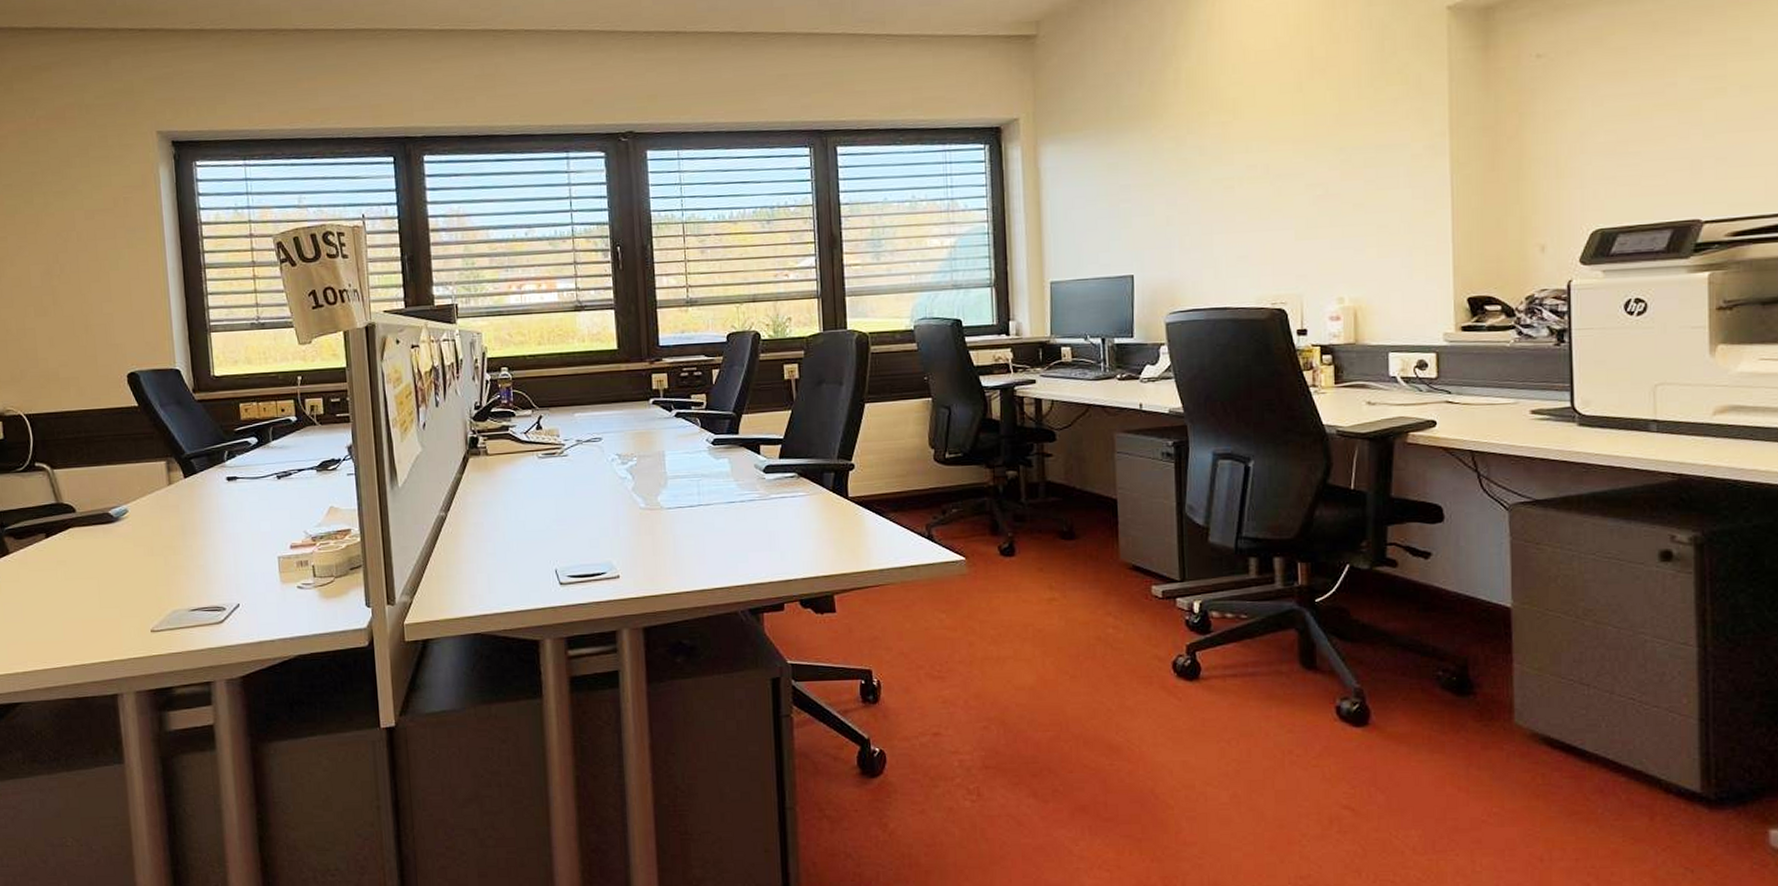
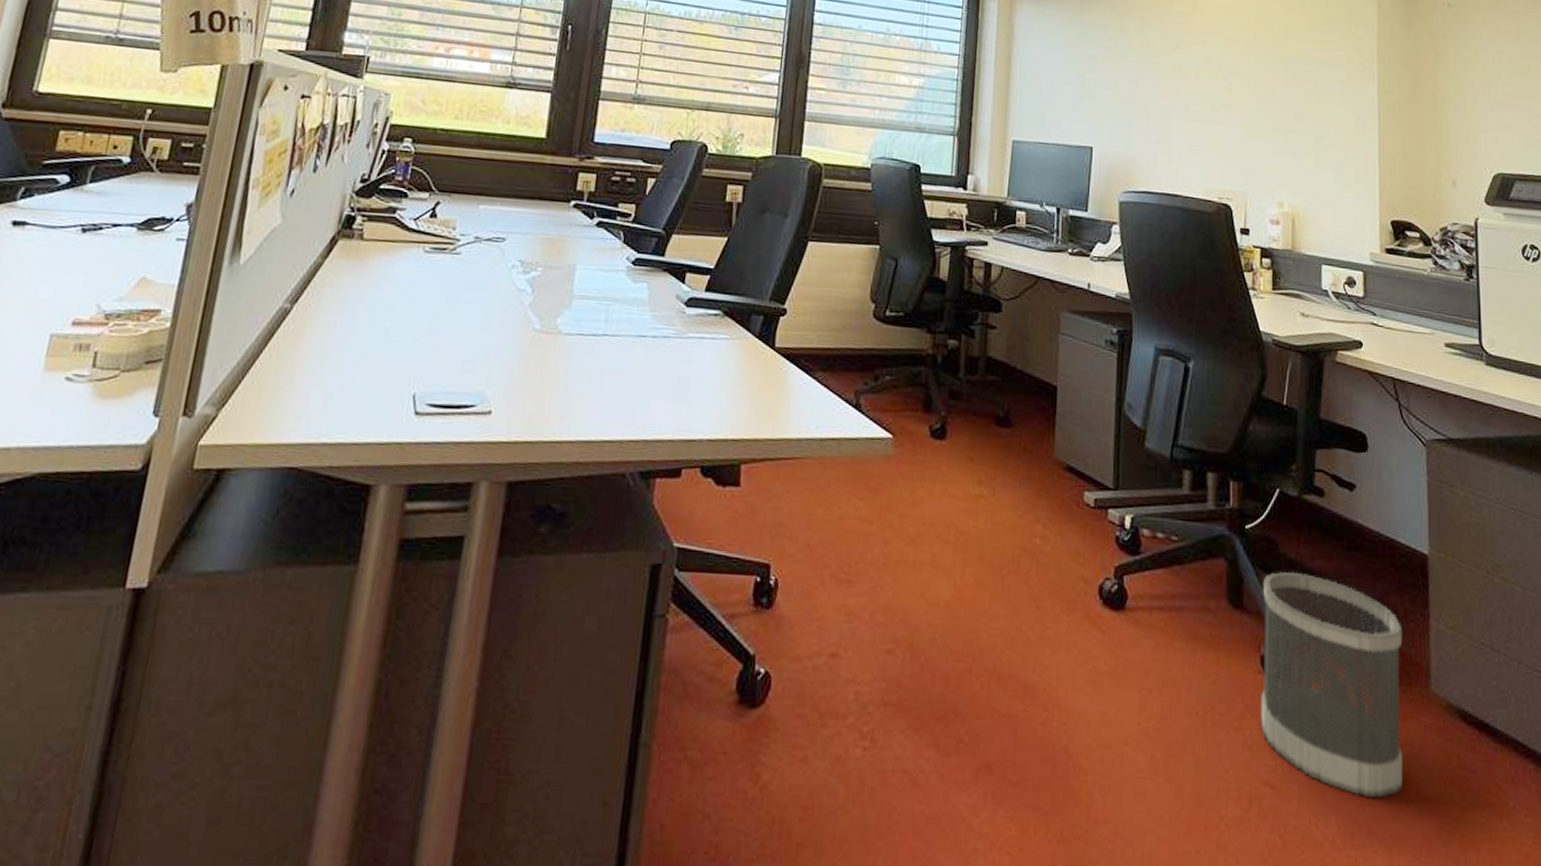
wastebasket: none [1336,635,1484,813] -> present [1260,572,1403,797]

